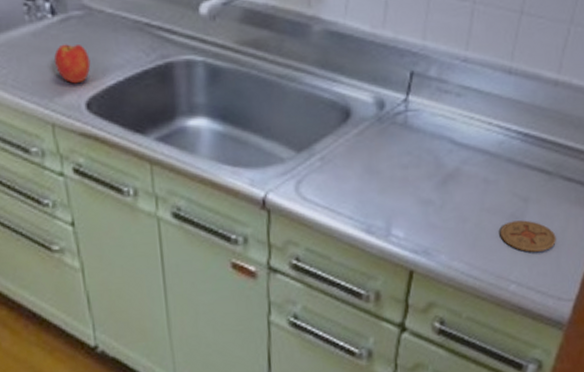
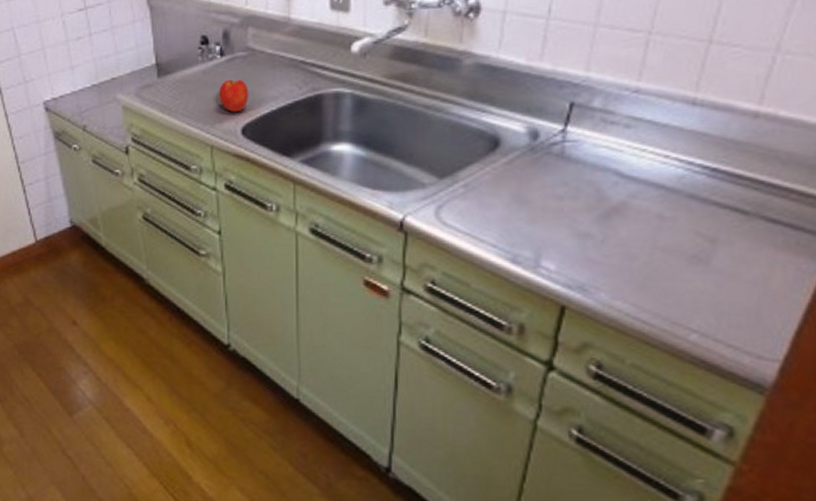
coaster: present [500,220,556,252] -> none [677,263,755,300]

